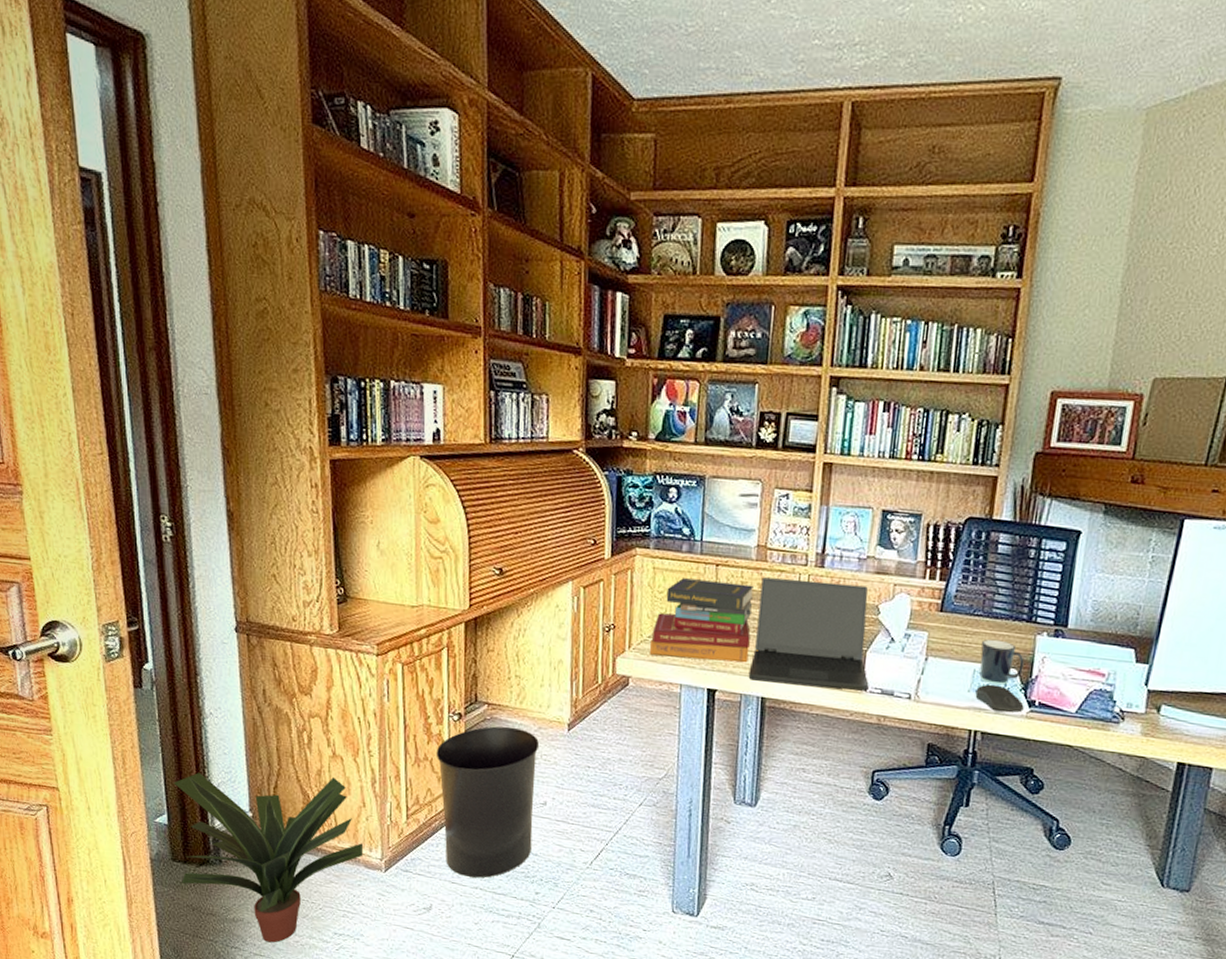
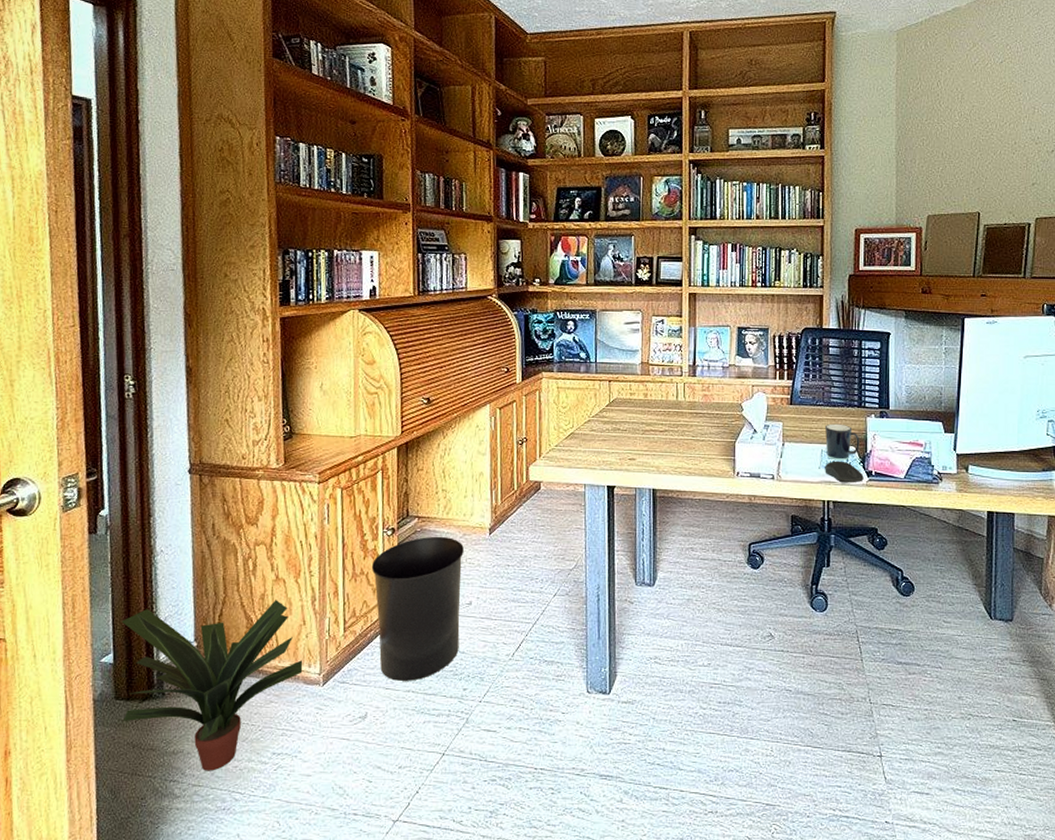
books: present [649,578,755,662] -> none [557,394,641,461]
laptop: present [748,577,869,691] -> none [641,387,740,476]

